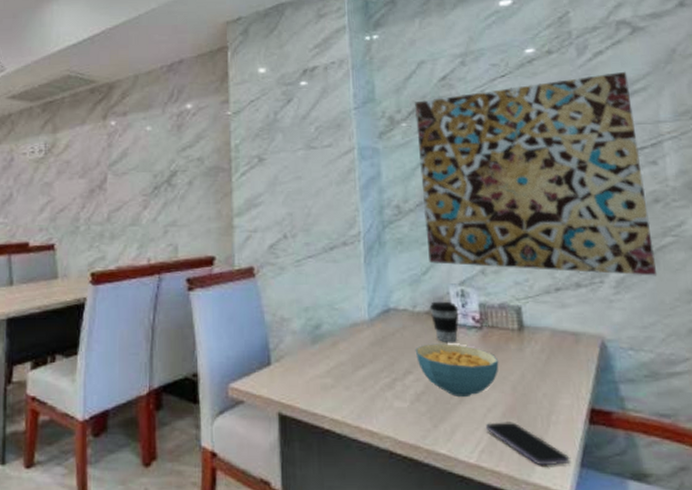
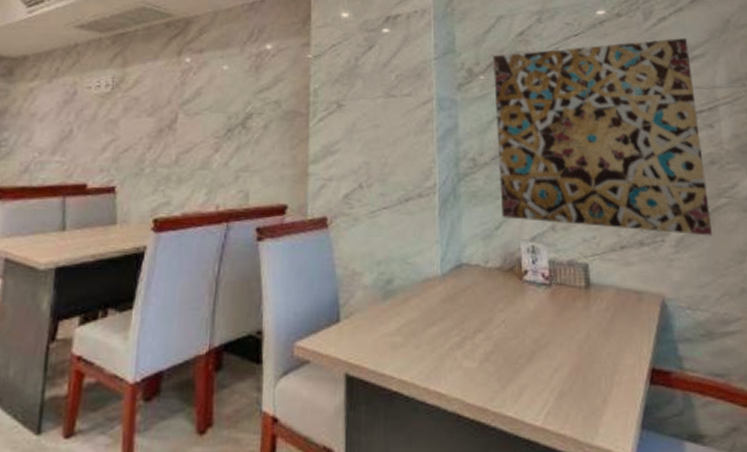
cereal bowl: present [415,343,499,396] -> none [485,301,566,356]
coffee cup: present [429,301,460,343] -> none [501,257,530,301]
smartphone: present [486,422,570,466] -> none [552,382,632,428]

